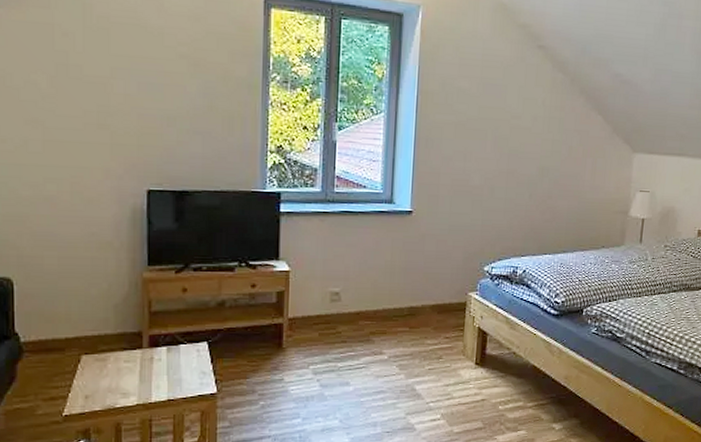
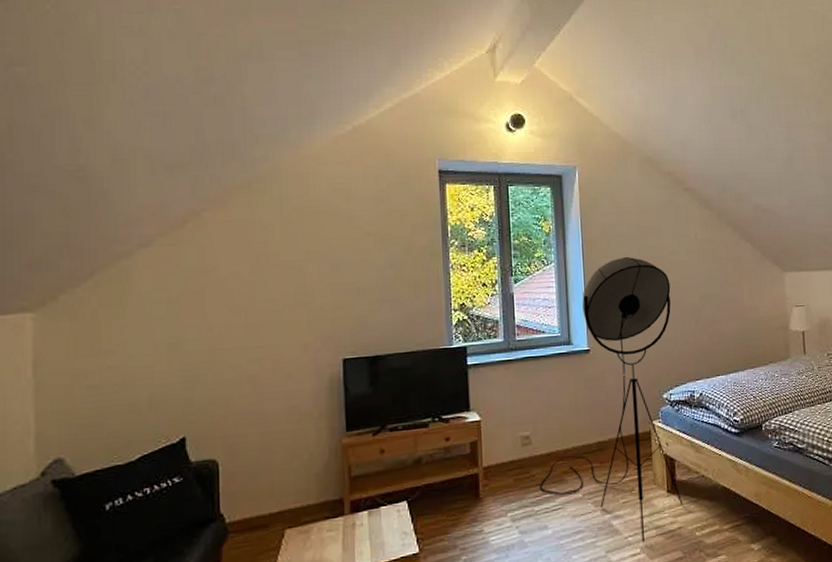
floor lamp: none [345,115,508,409] -> present [540,256,683,542]

